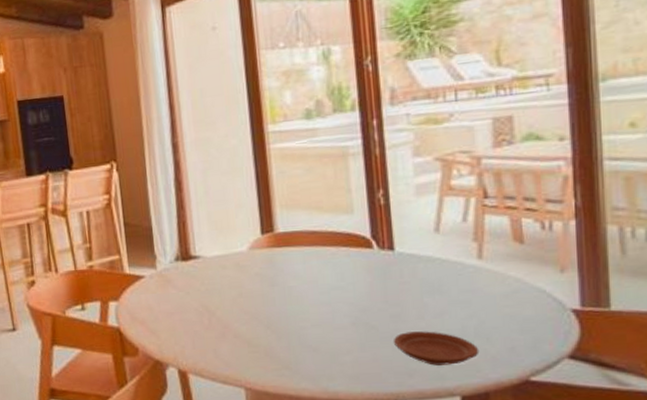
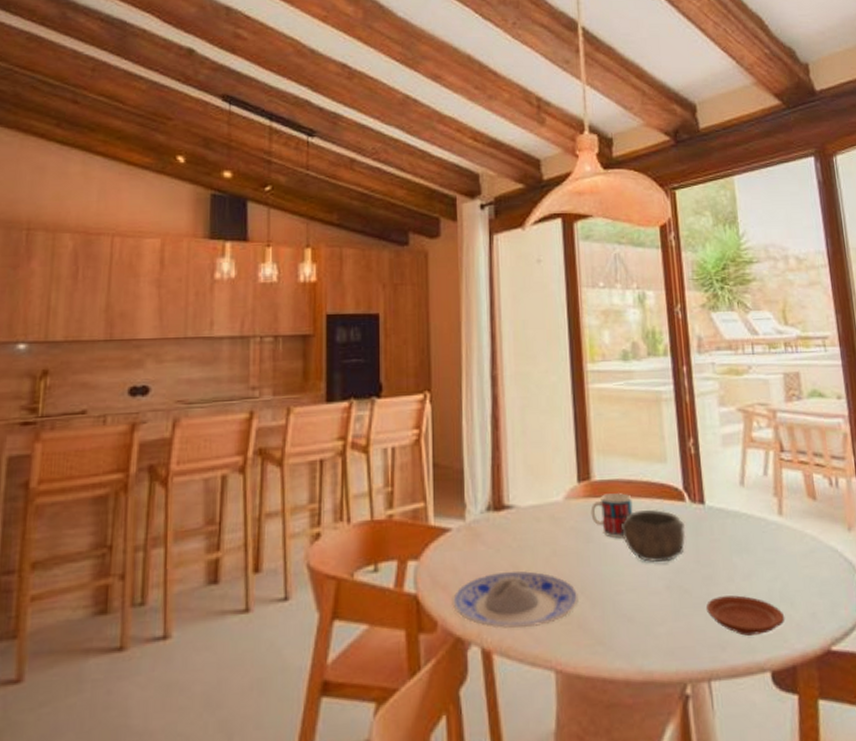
plate: none [150,309,266,355] -> present [453,570,580,629]
mug: none [275,242,318,282] -> present [590,492,633,539]
bowl: none [305,256,373,303] -> present [620,509,686,563]

